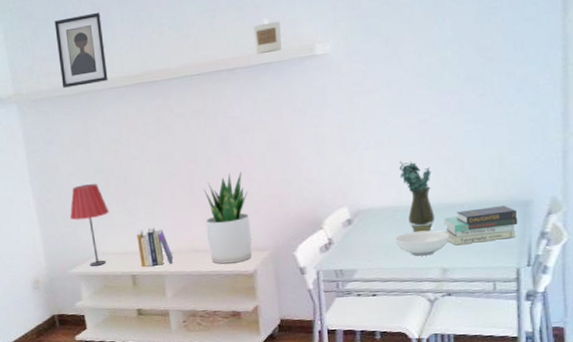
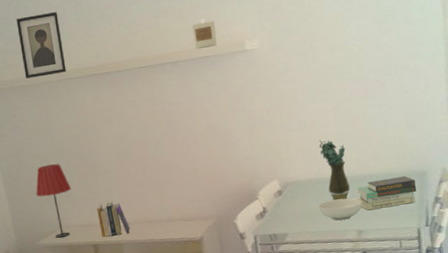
planter: present [203,171,252,264] -> none [154,150,199,233]

